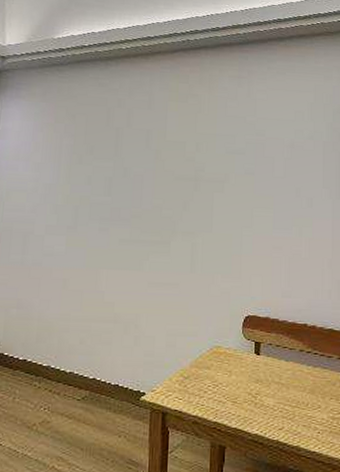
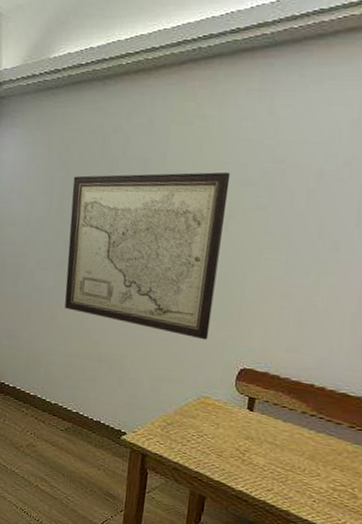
wall art: none [76,142,222,293] -> present [64,171,231,340]

